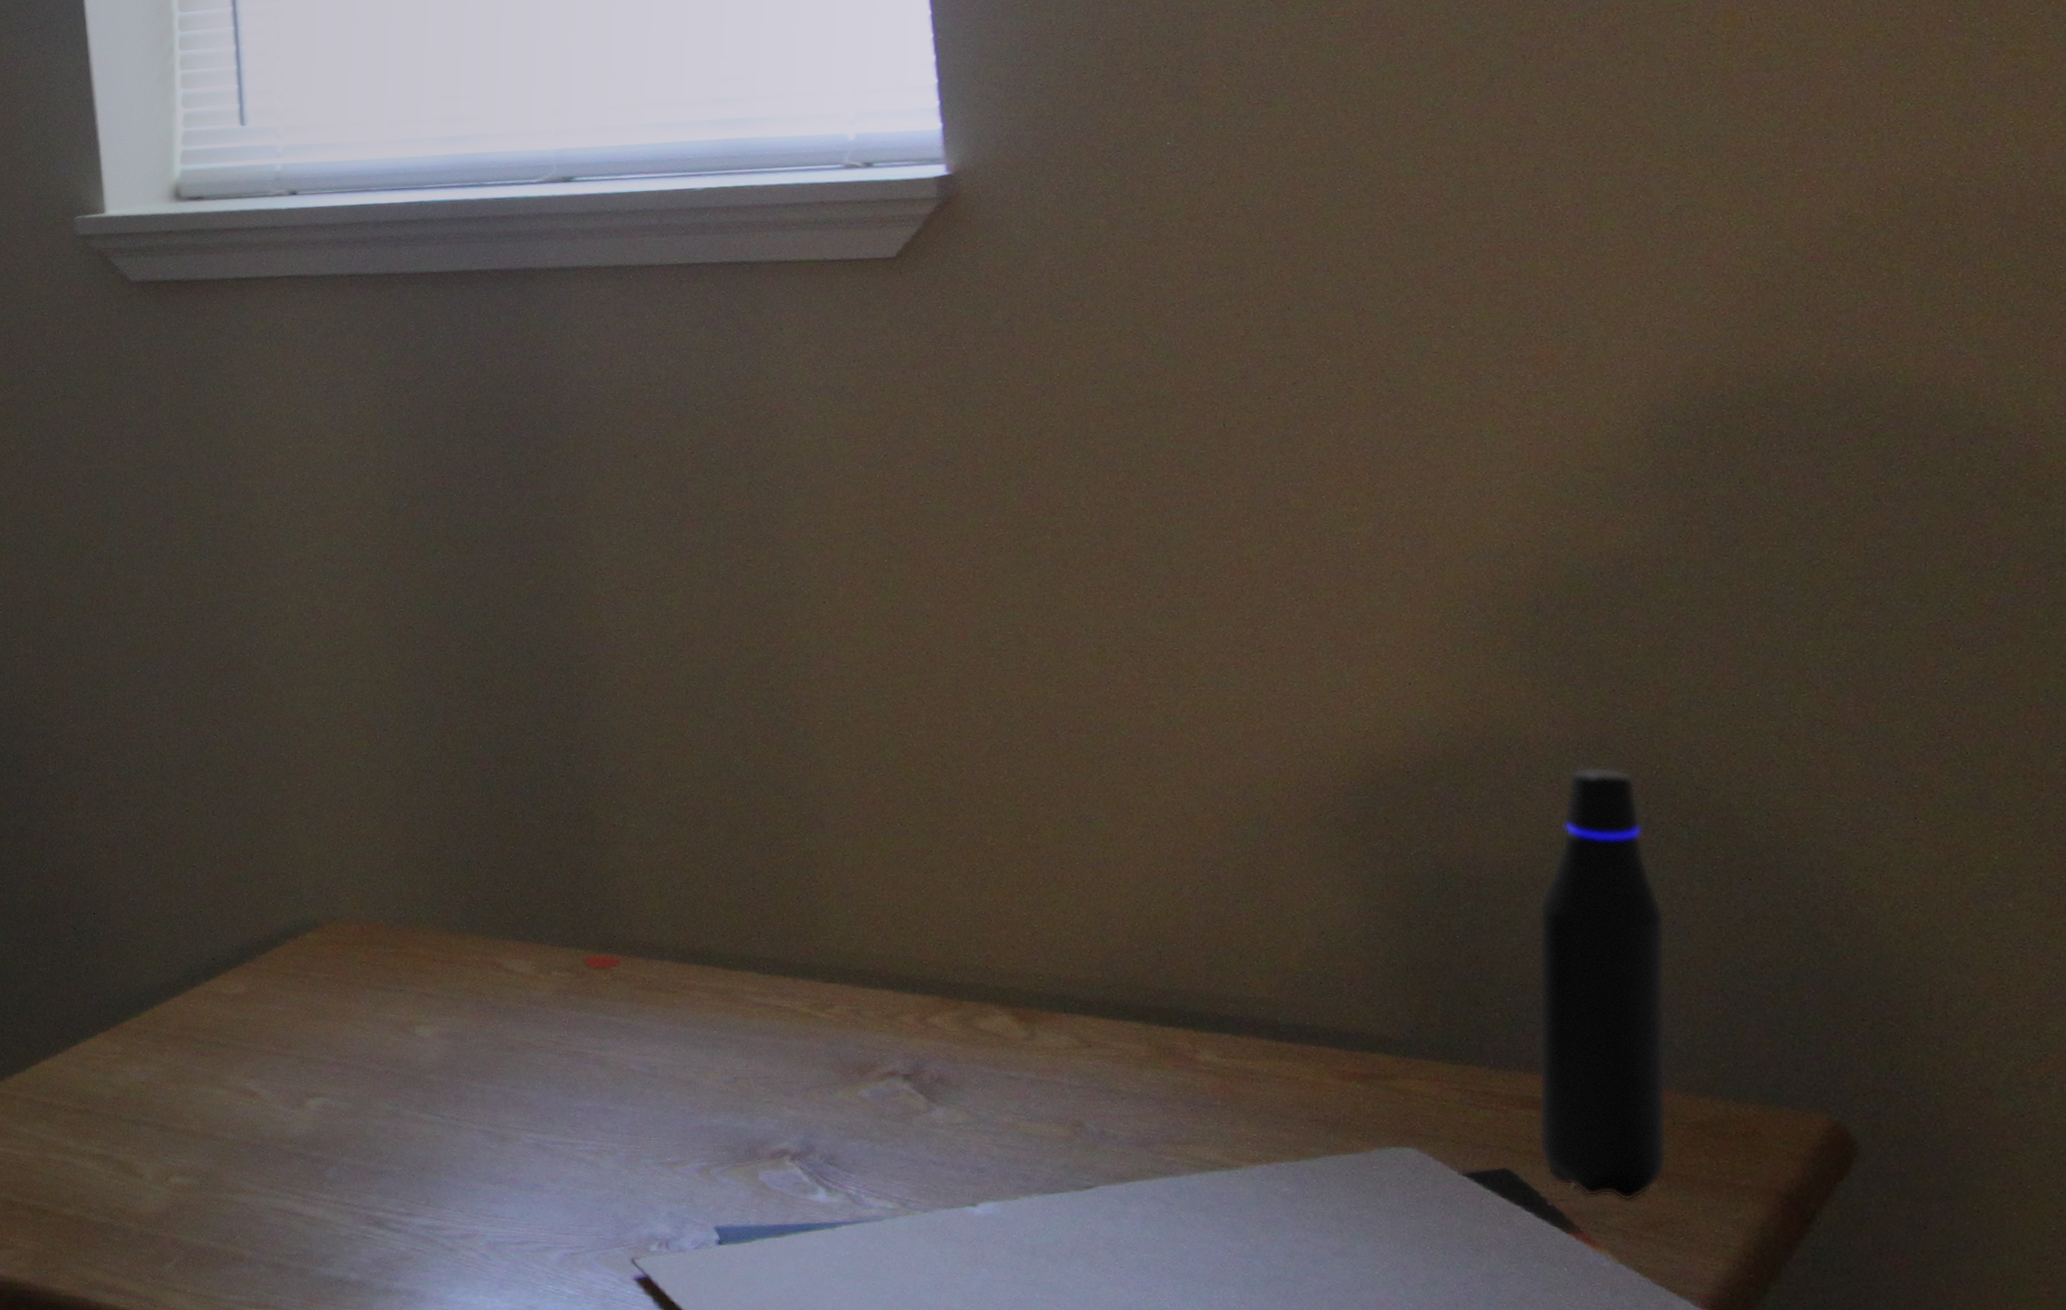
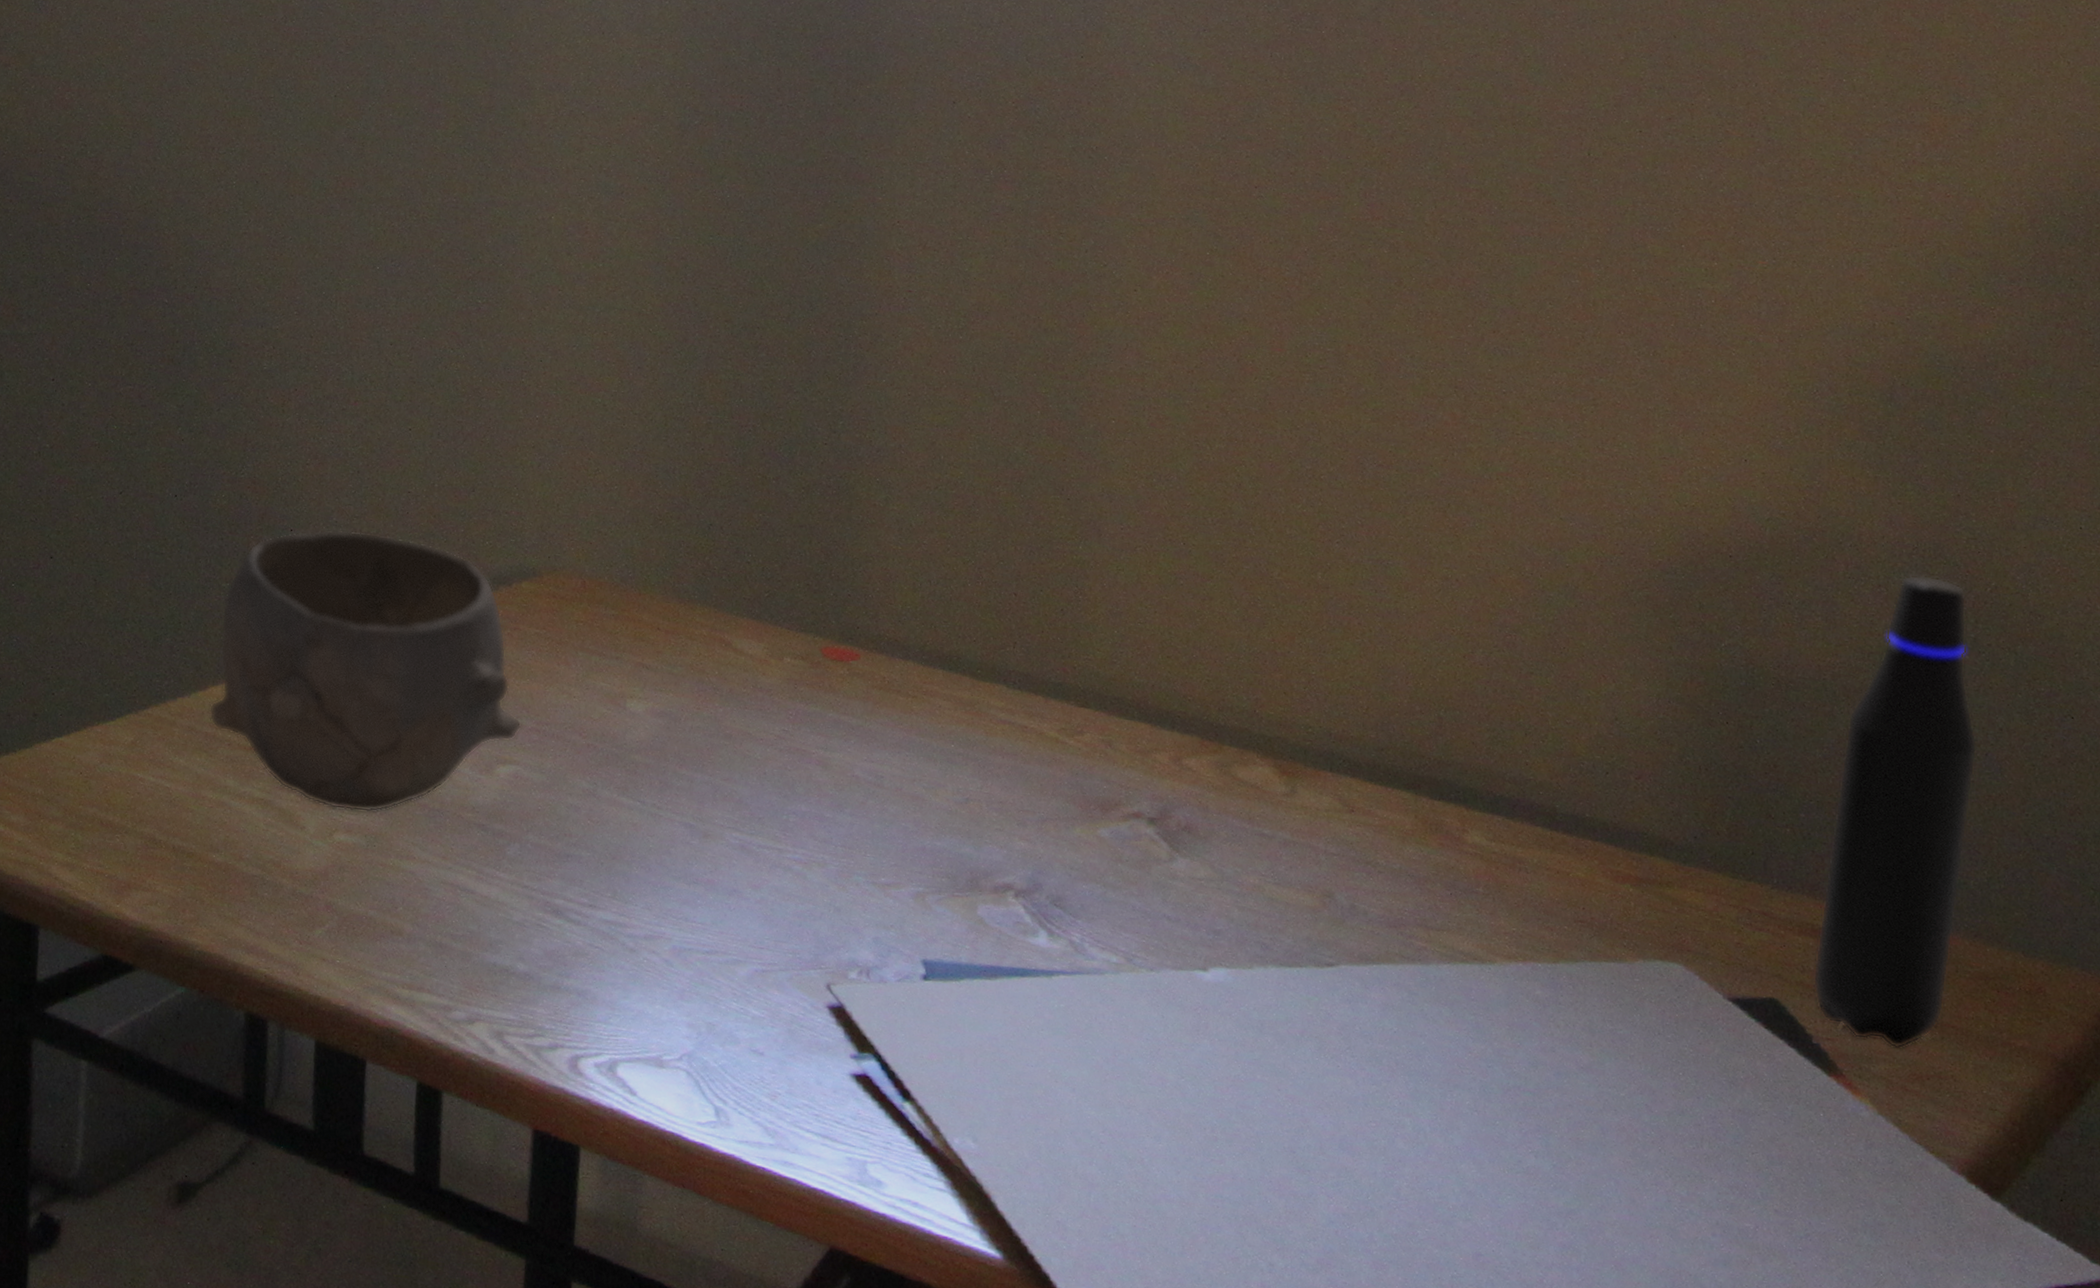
bowl: none [42,906,324,1156] -> present [208,529,522,813]

